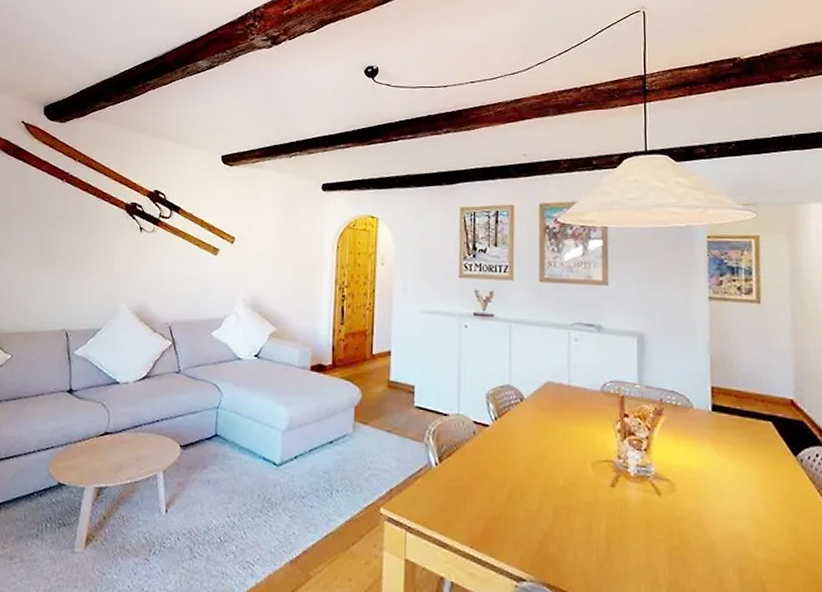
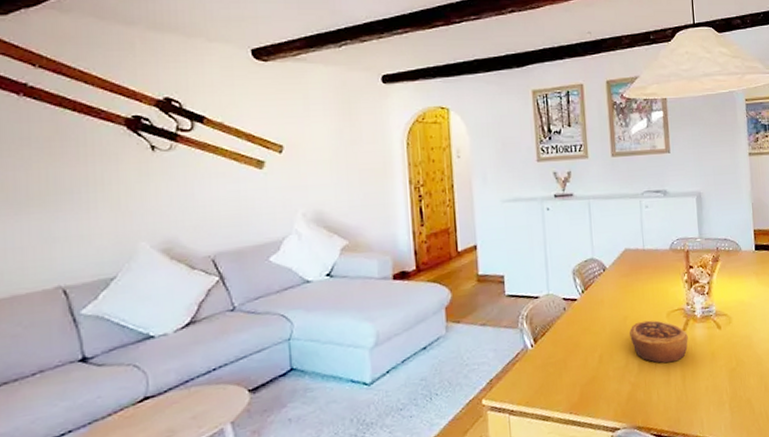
pastry: none [546,464,617,521] -> present [630,320,688,363]

